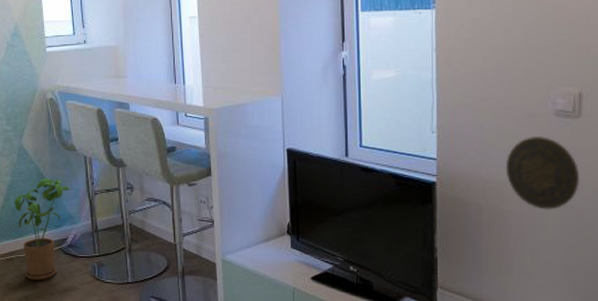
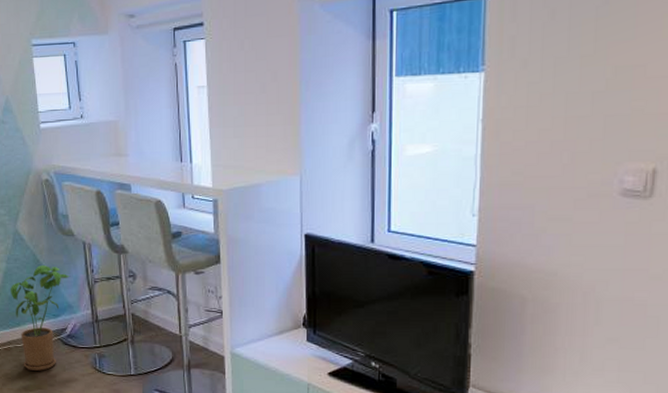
decorative plate: present [505,137,579,210] -> none [557,220,645,303]

